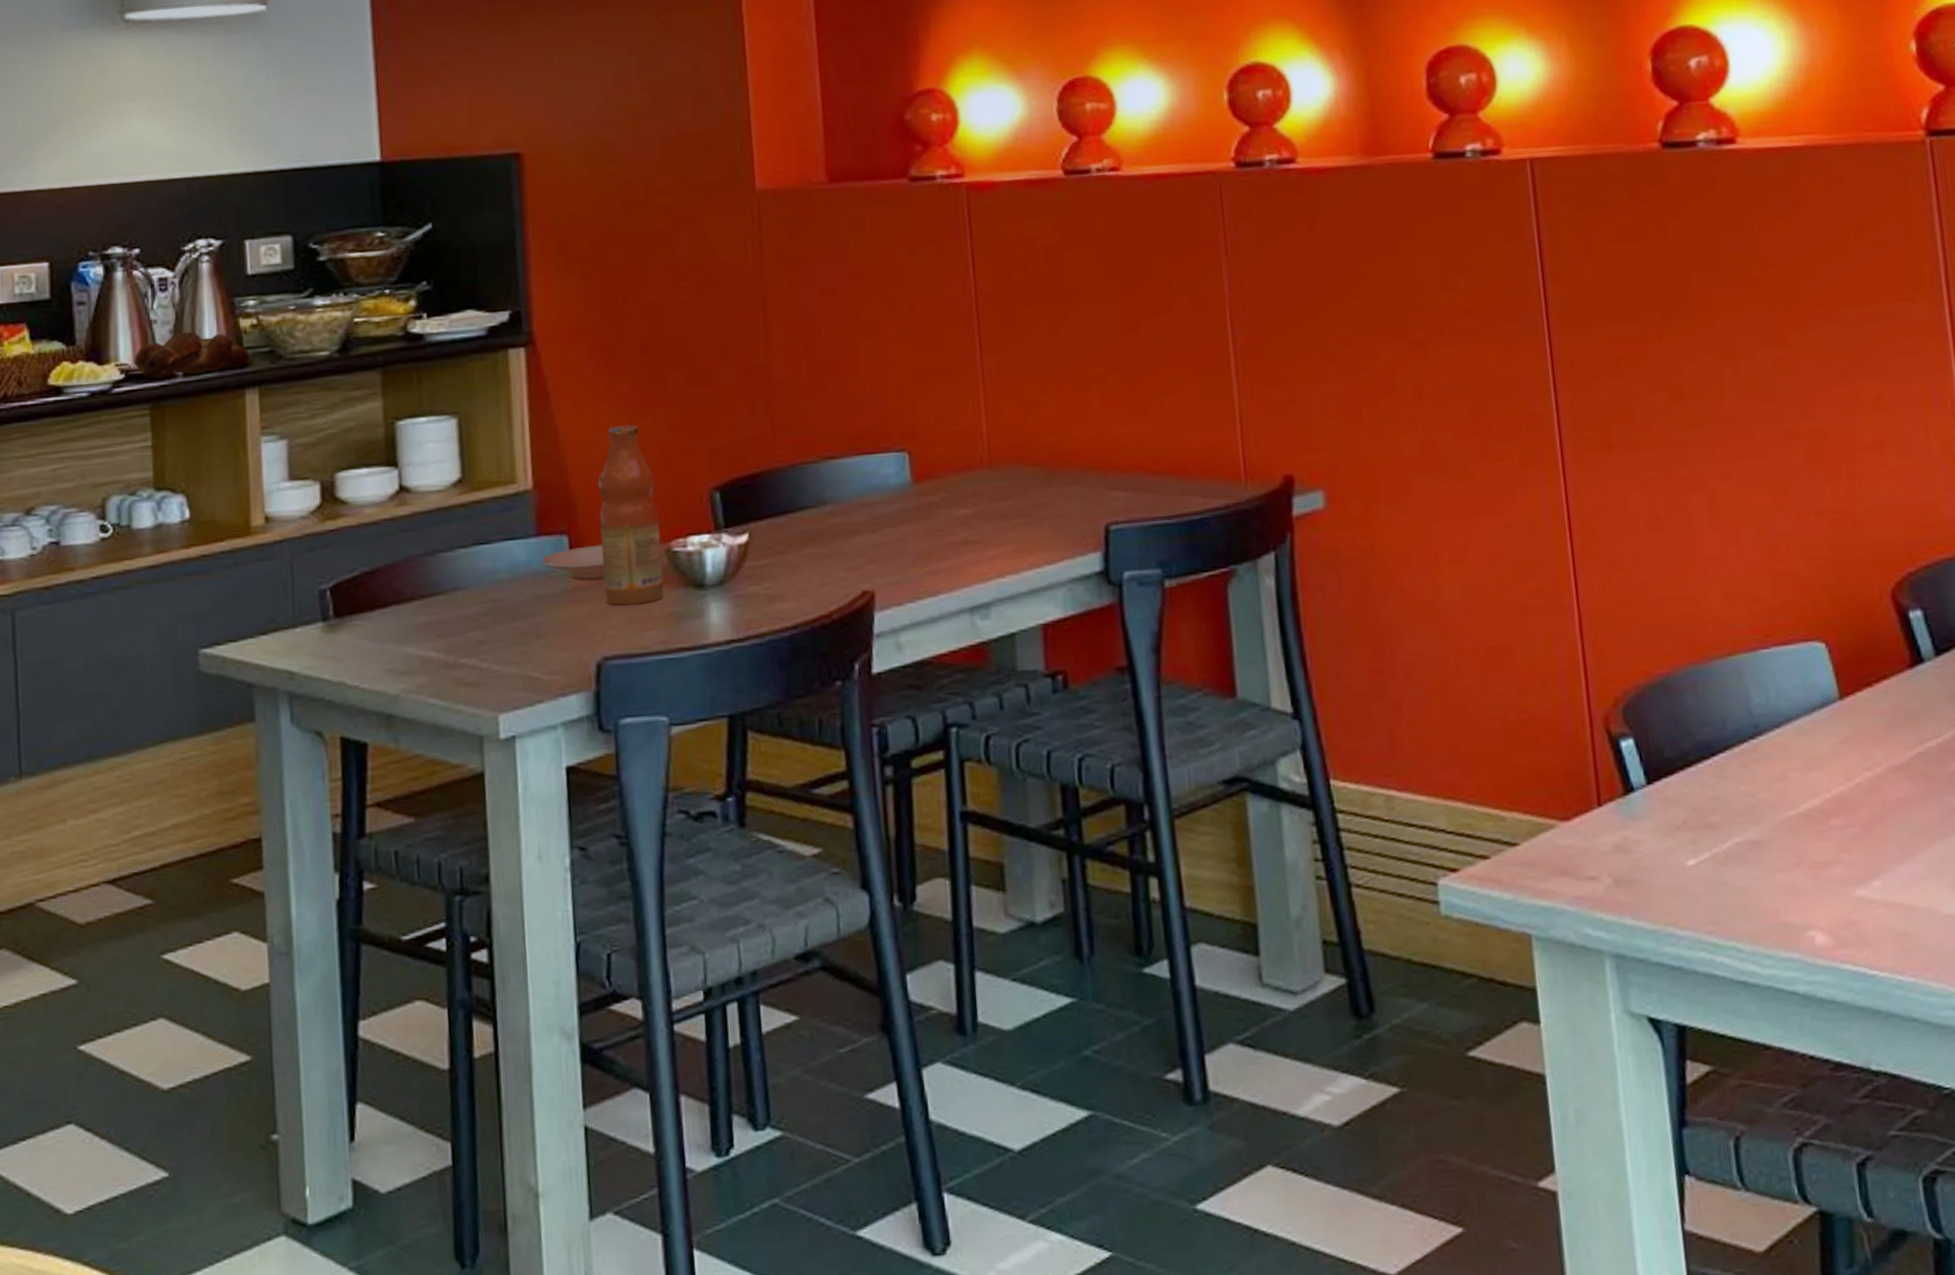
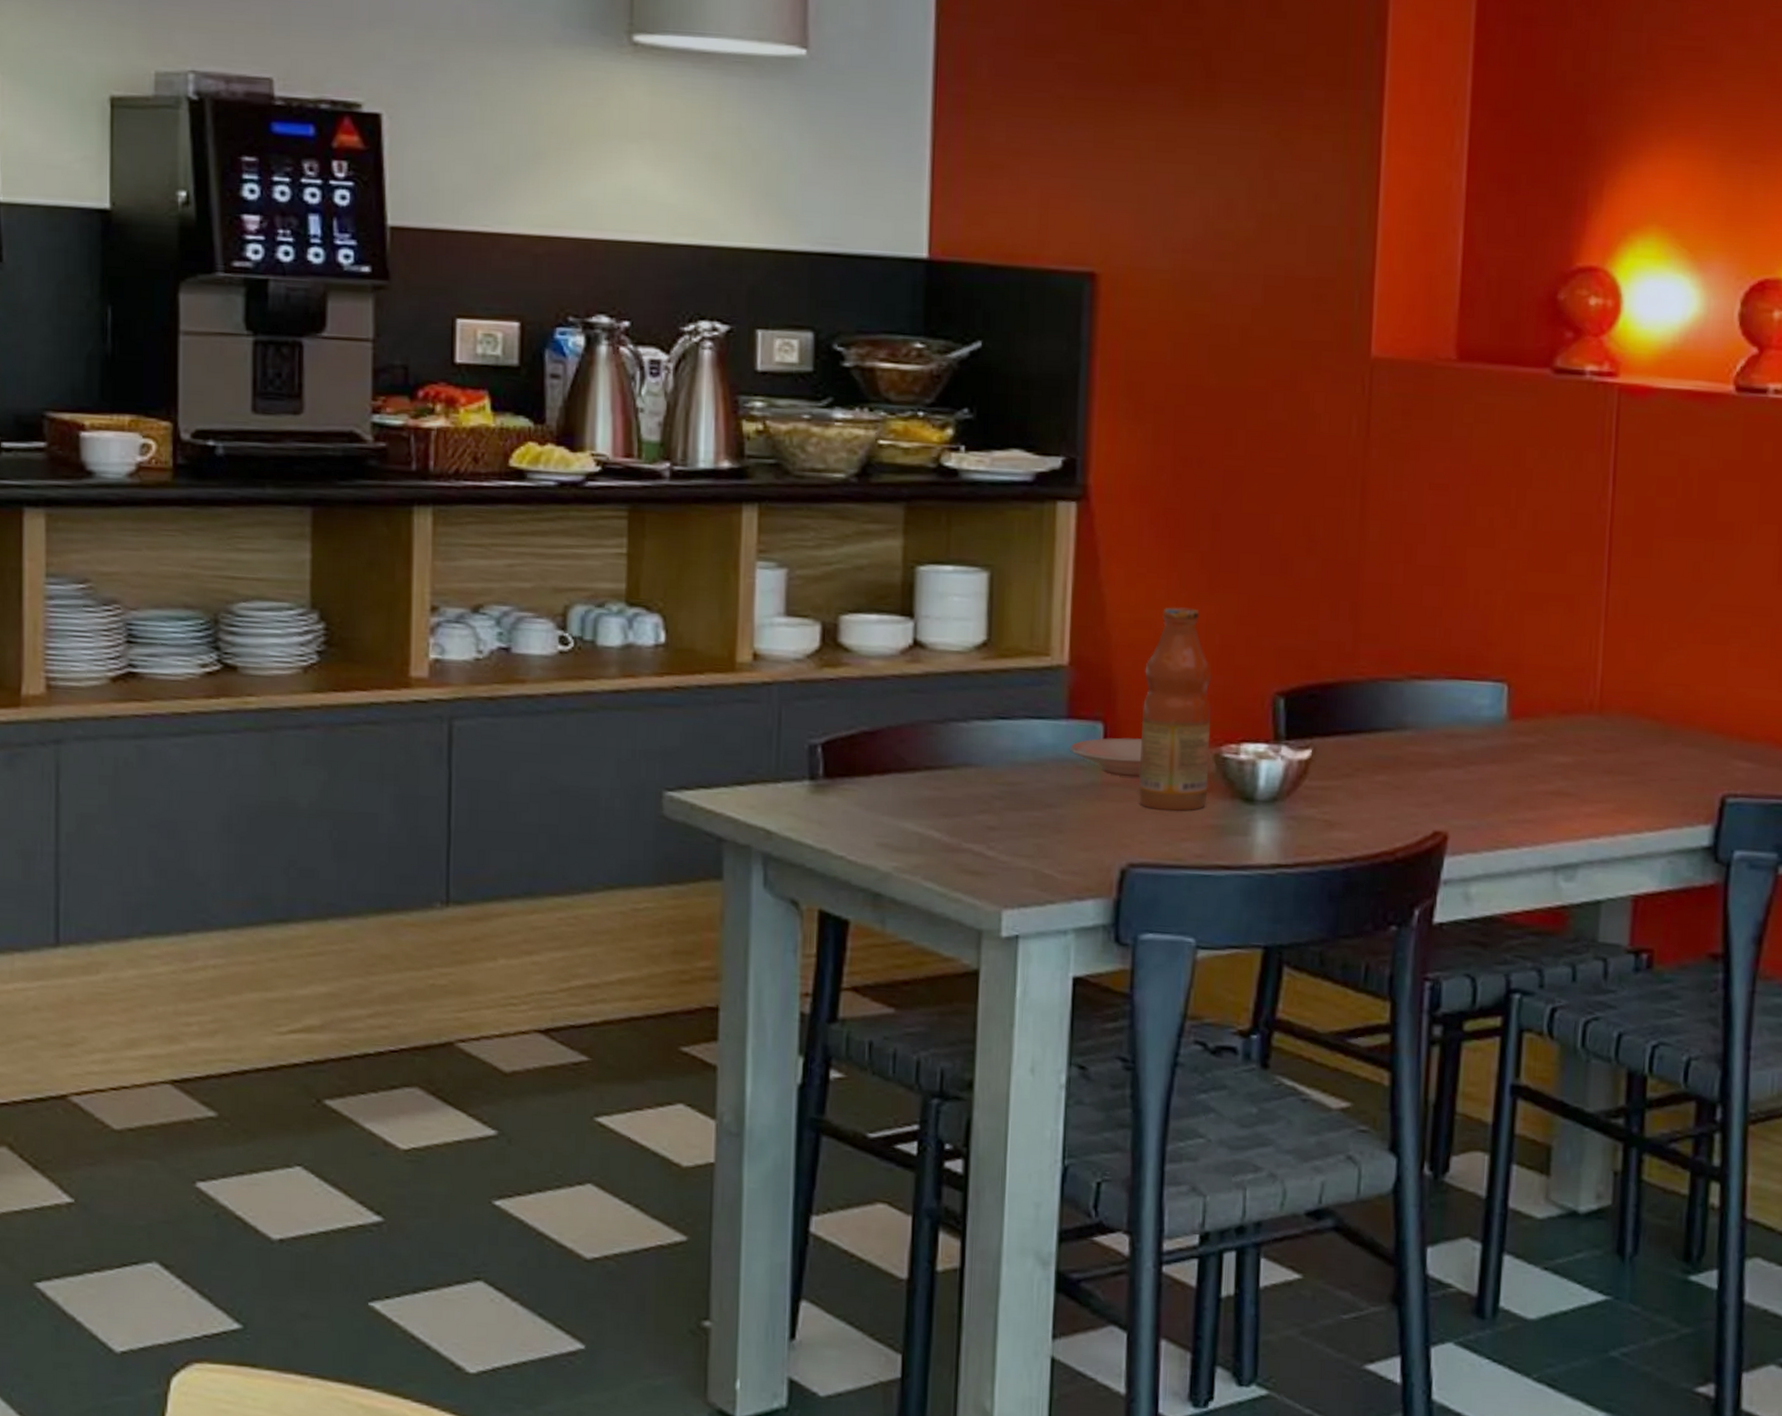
bread loaf: present [134,331,249,379] -> none [613,427,750,479]

